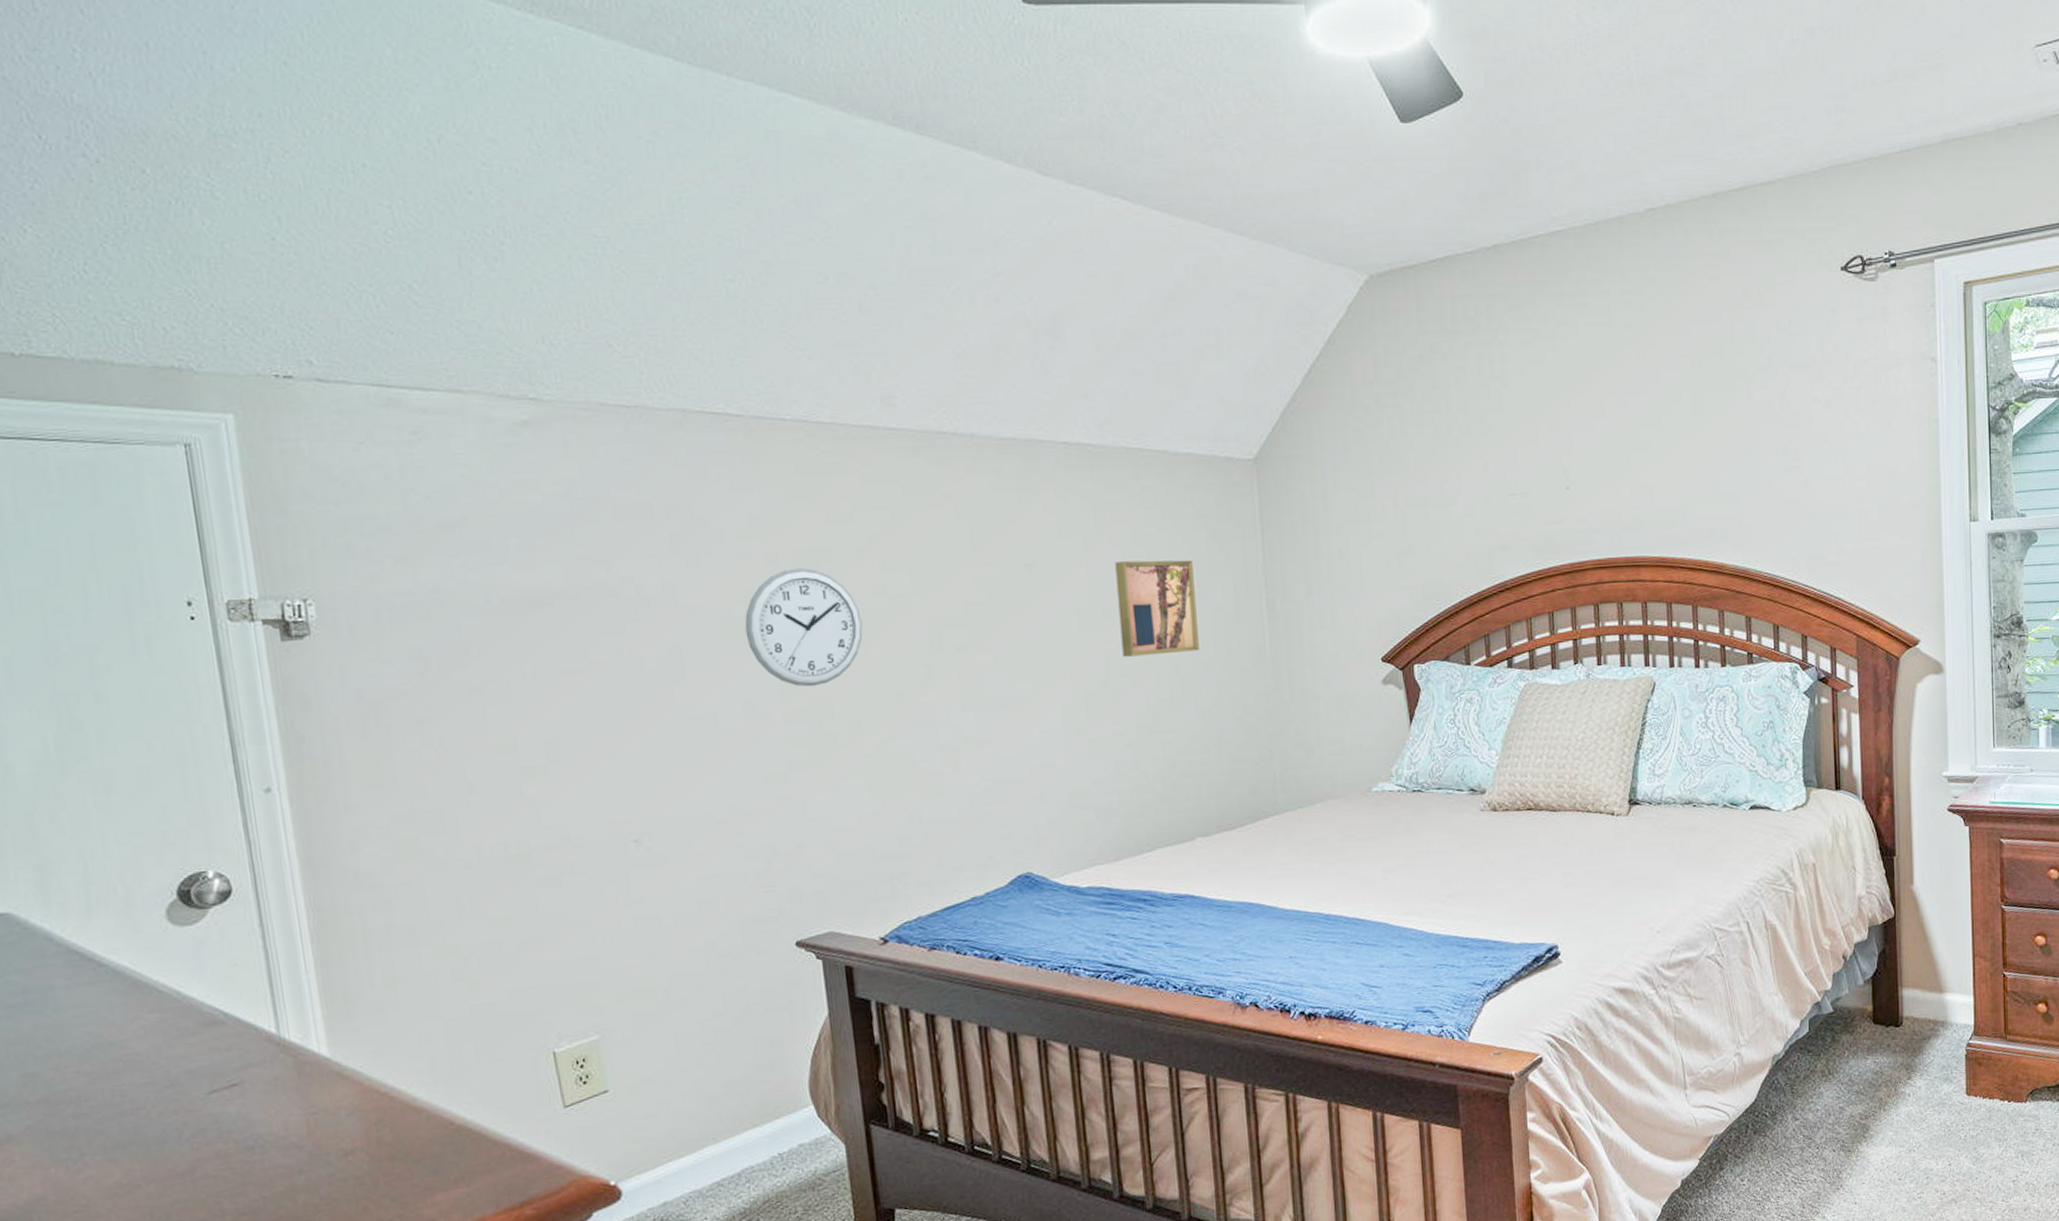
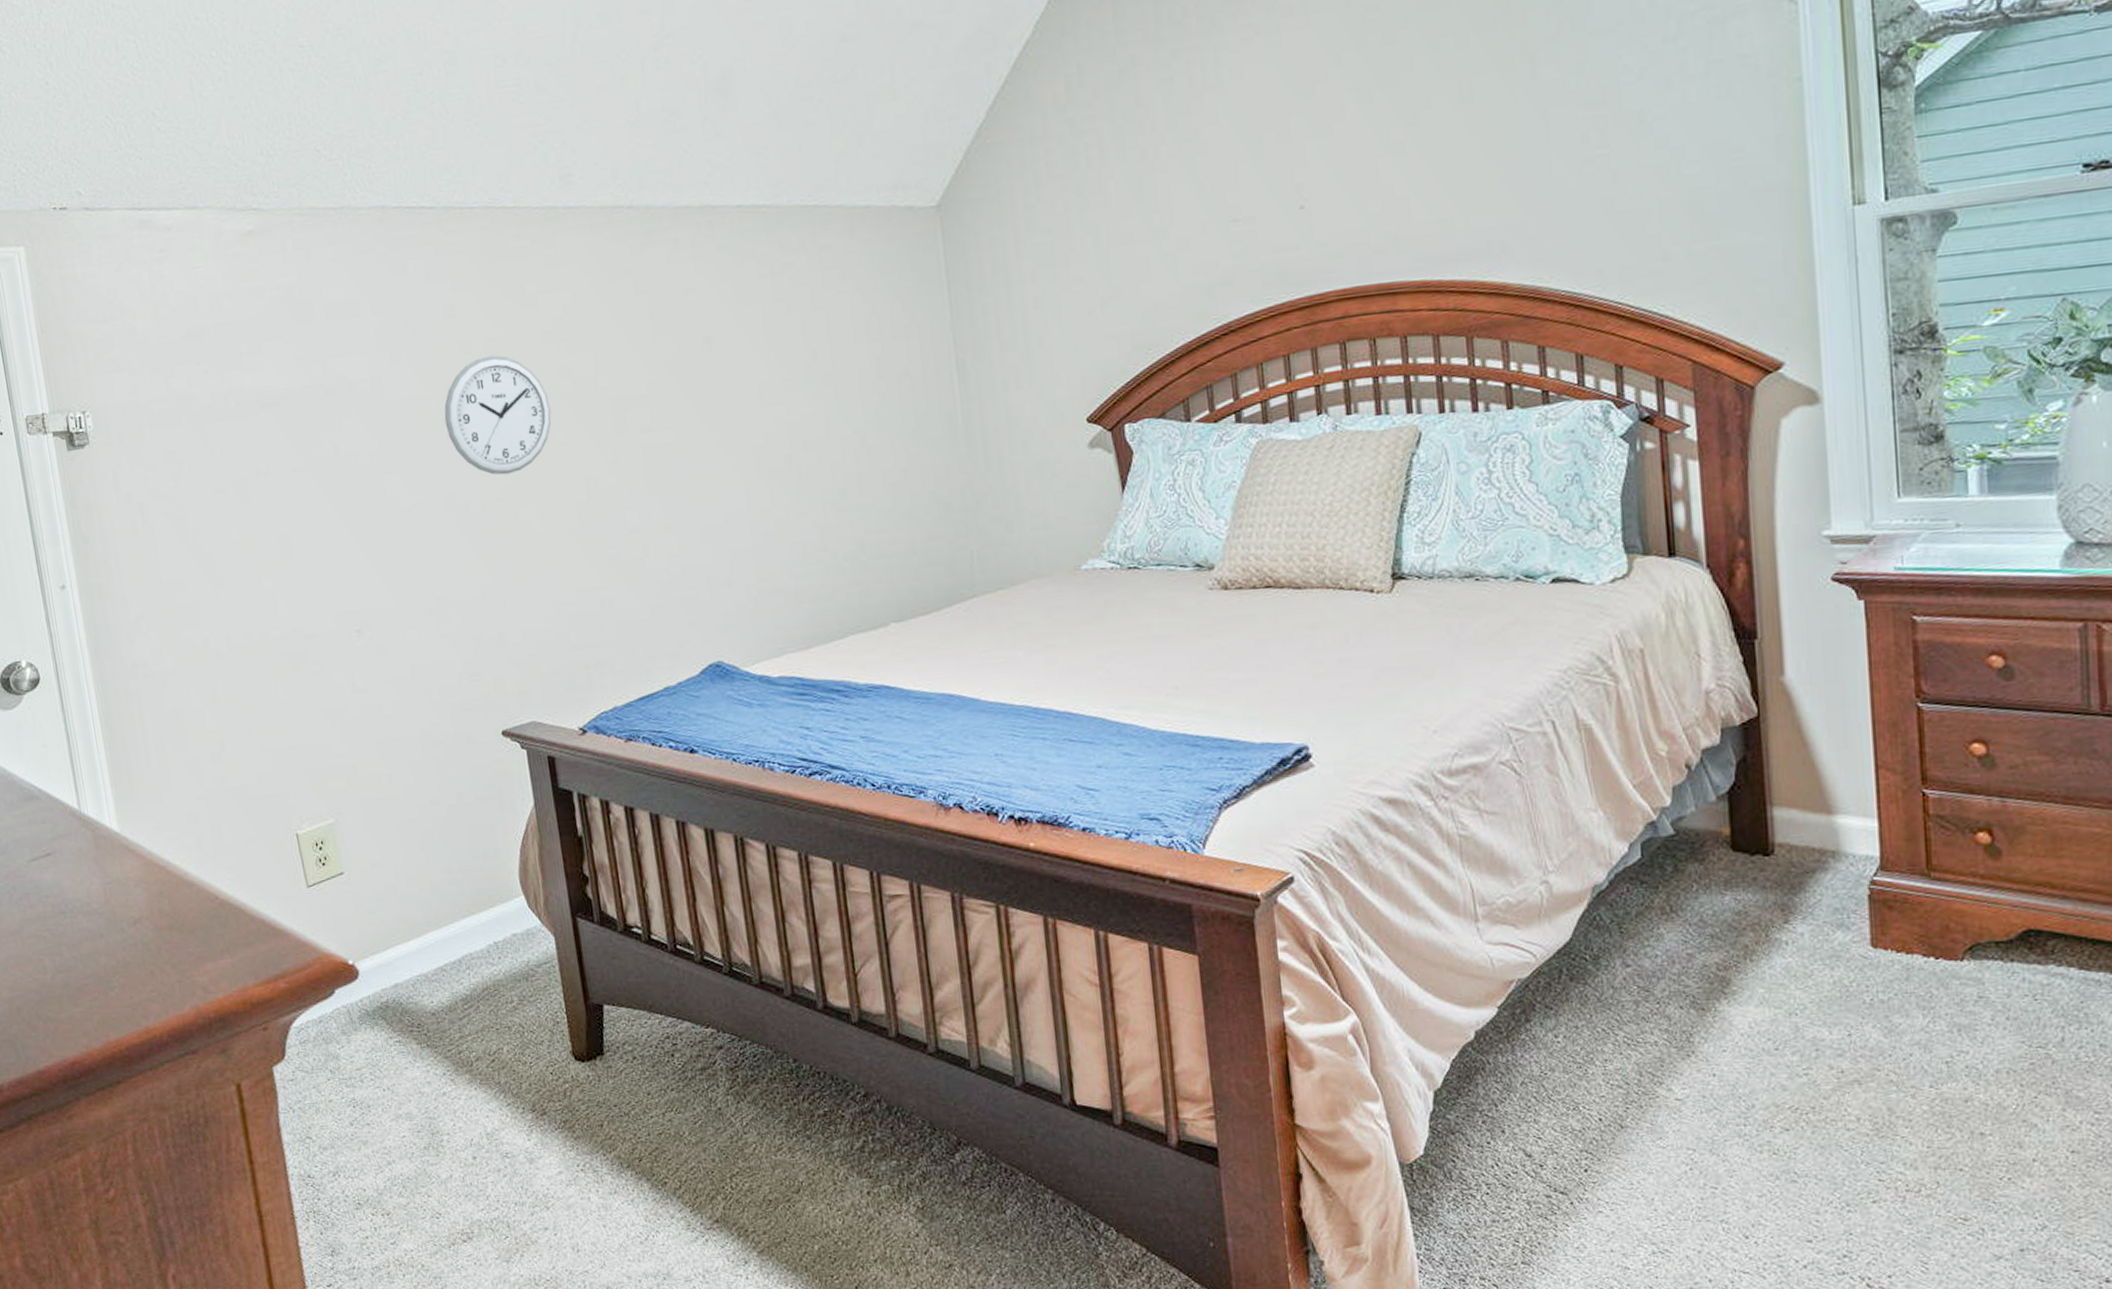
wall art: present [1115,559,1199,657] -> none [794,321,886,431]

